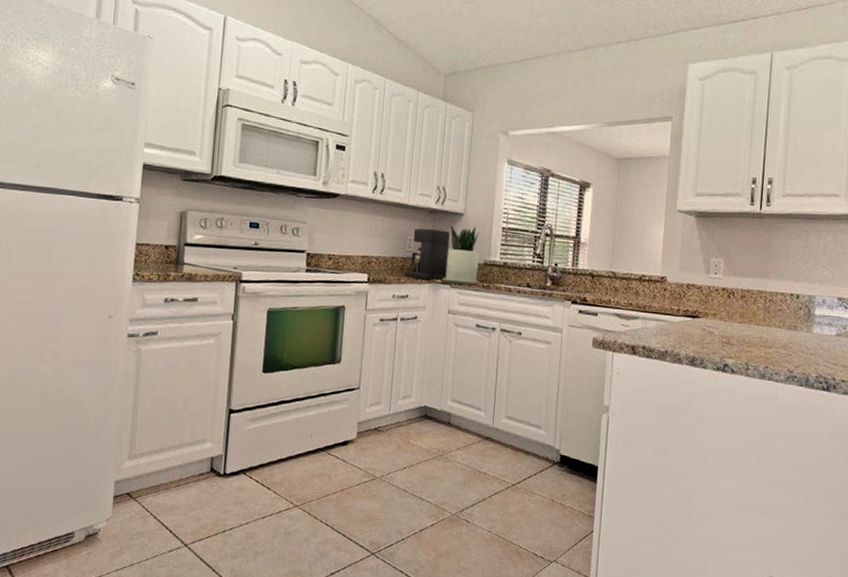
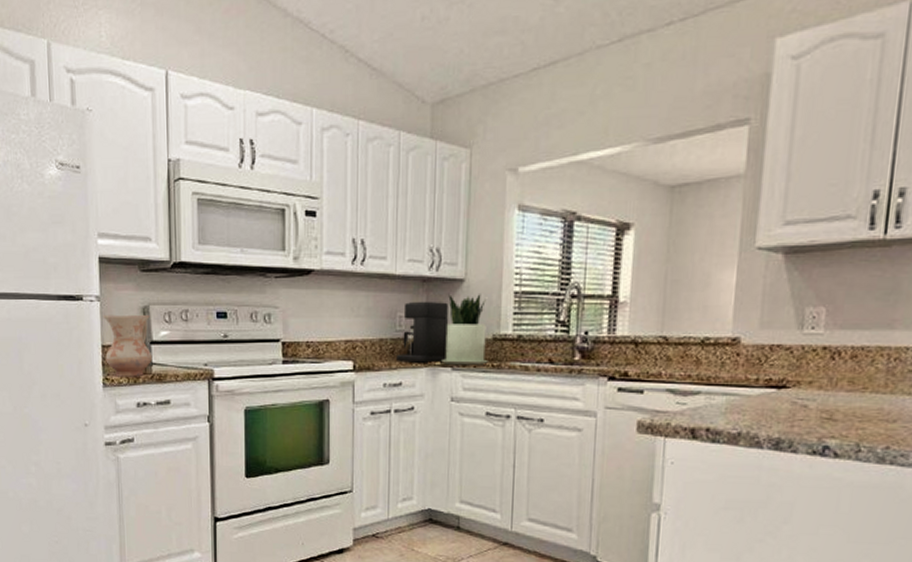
ceramic jug: none [138,215,187,275] -> present [102,314,153,377]

